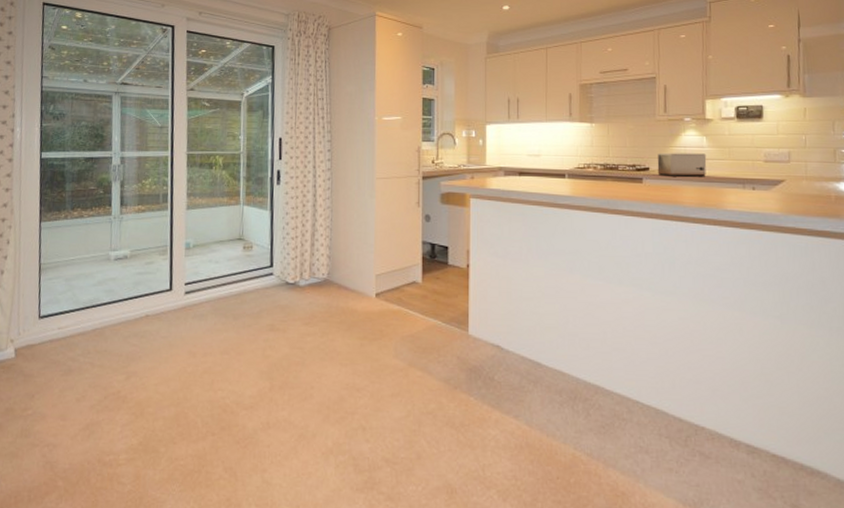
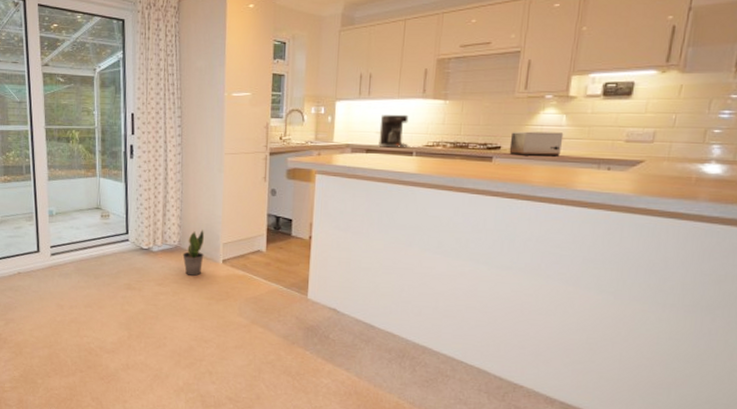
potted plant: none [332,260,356,313] -> present [182,229,204,276]
coffee maker: none [530,137,560,170] -> present [378,114,409,148]

